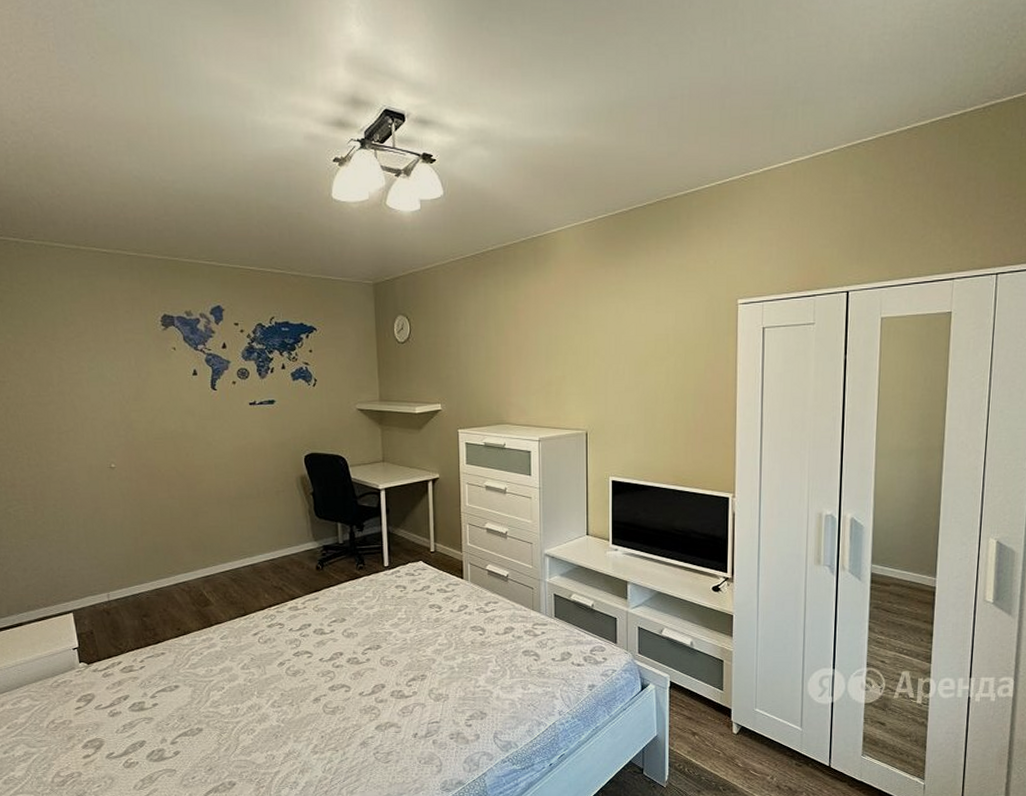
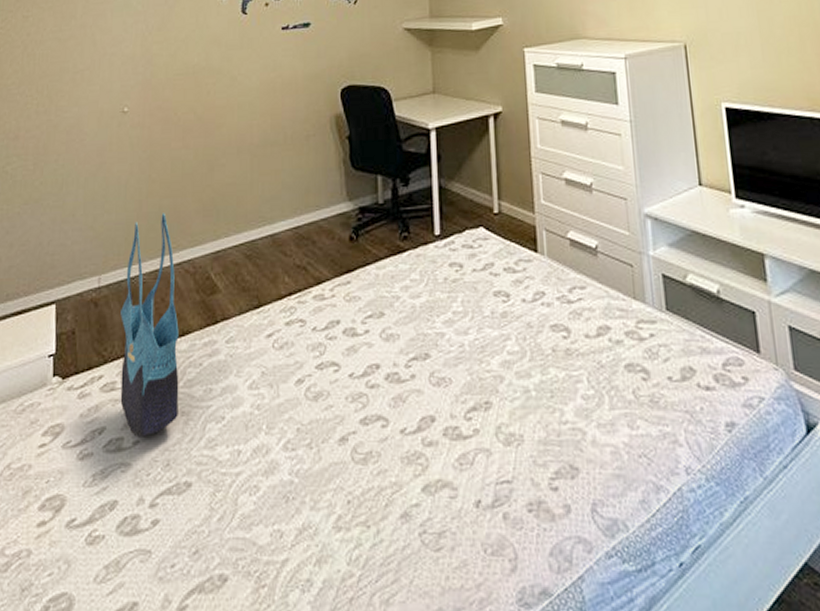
tote bag: none [130,547,187,700] -> present [120,213,179,436]

